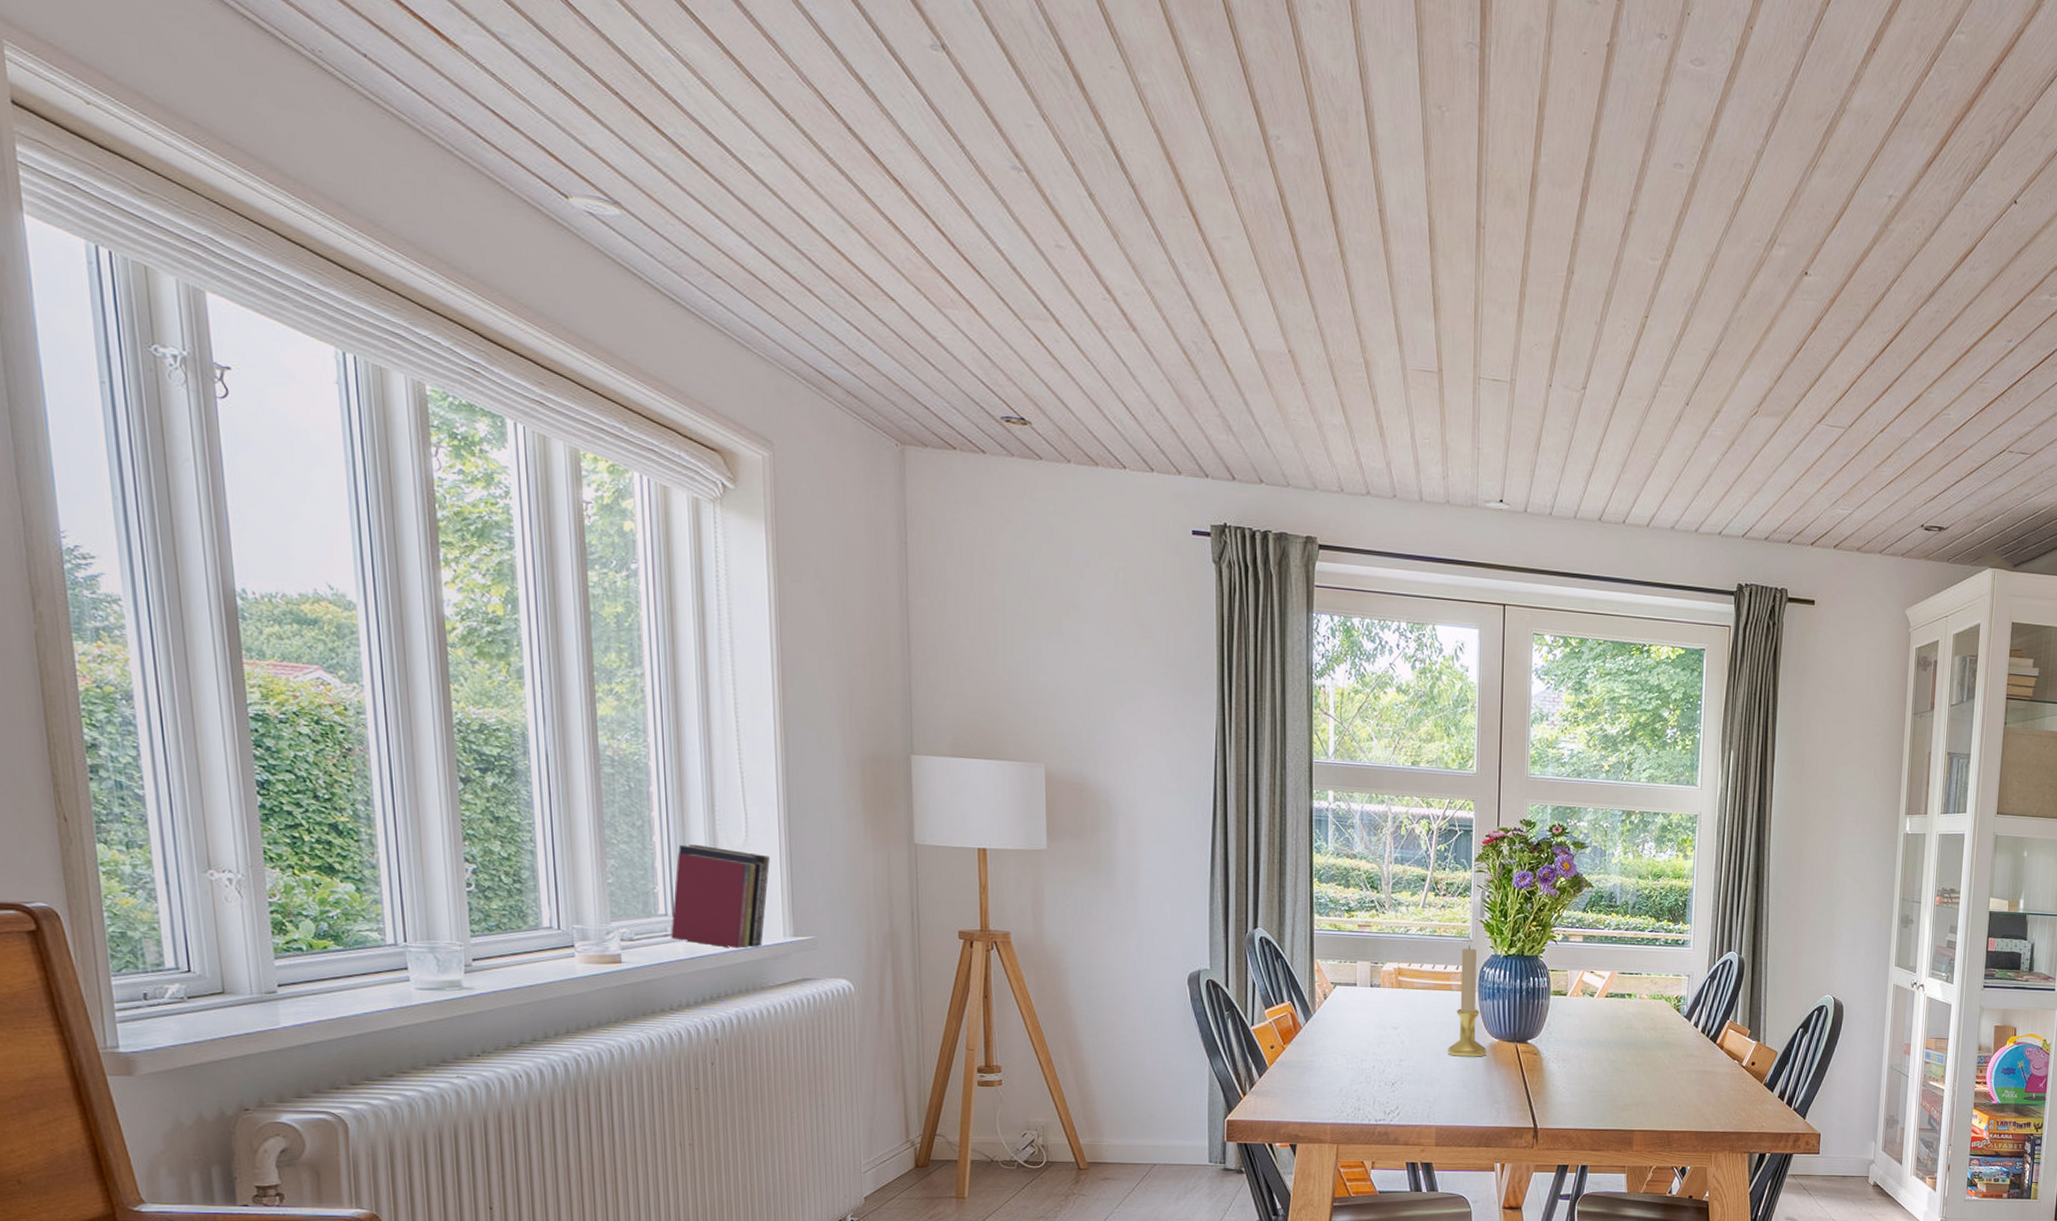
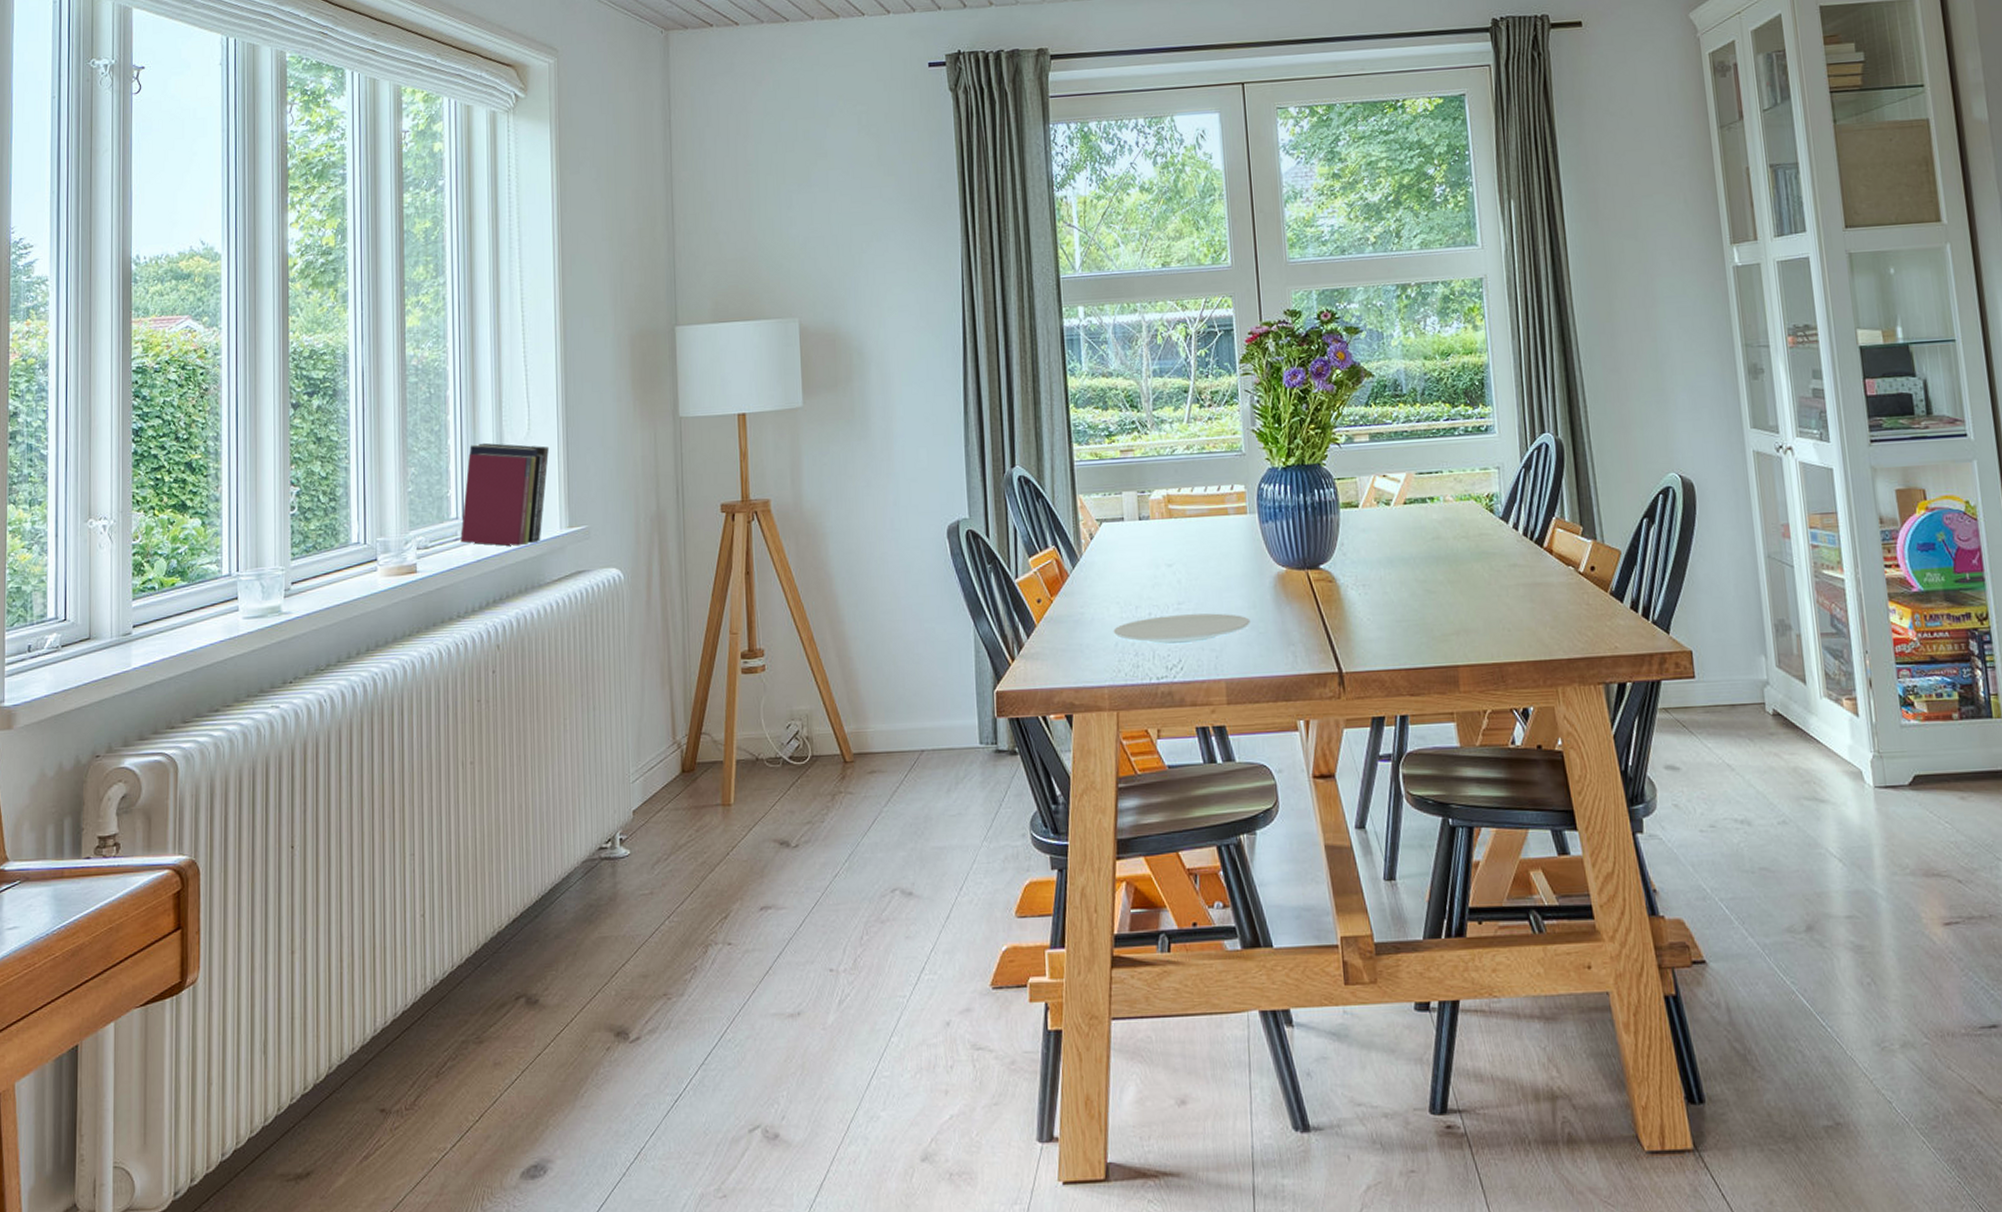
plate: none [1339,1070,1462,1093] -> present [1113,613,1250,644]
candle holder: present [1448,945,1487,1057] -> none [1230,460,1274,593]

